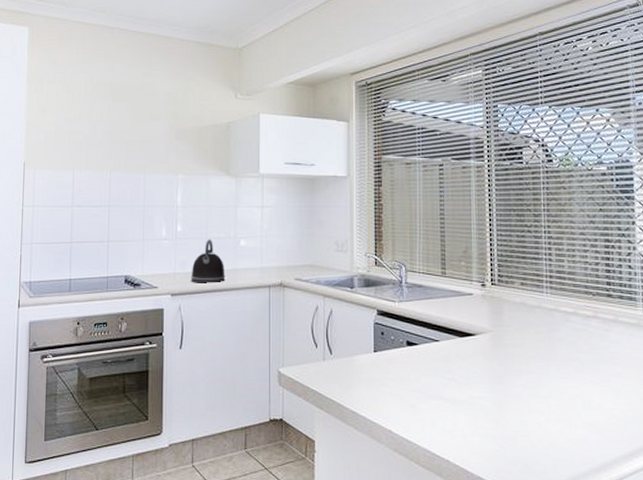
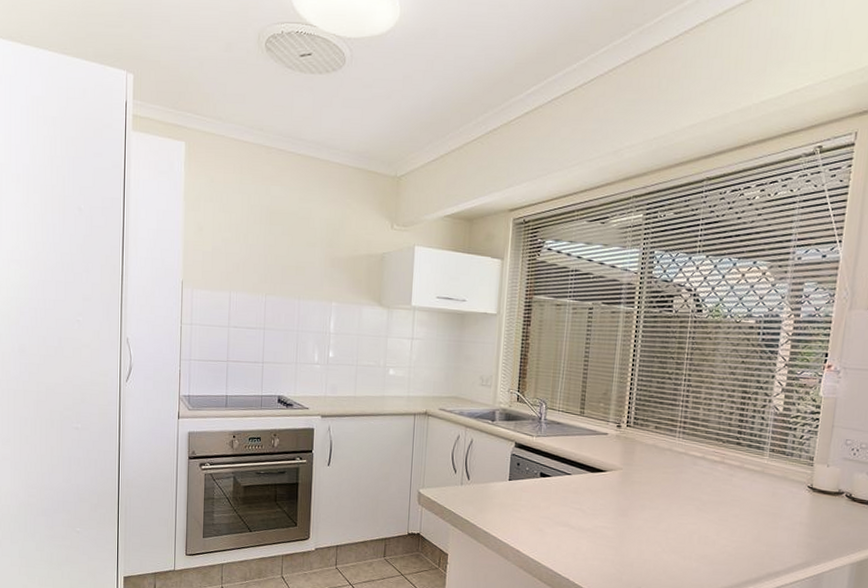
kettle: present [191,239,225,283] -> none [340,366,374,408]

